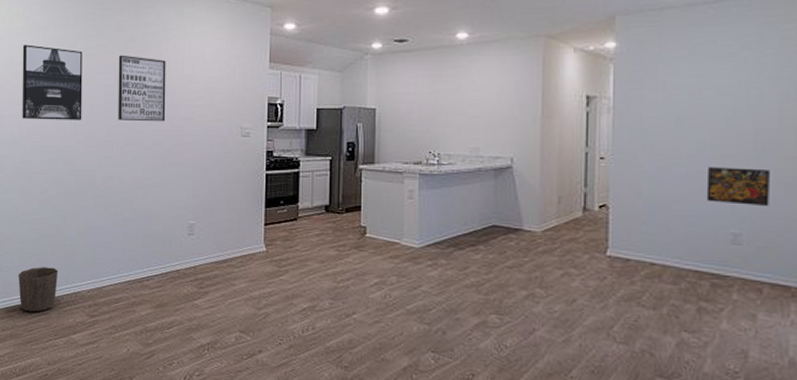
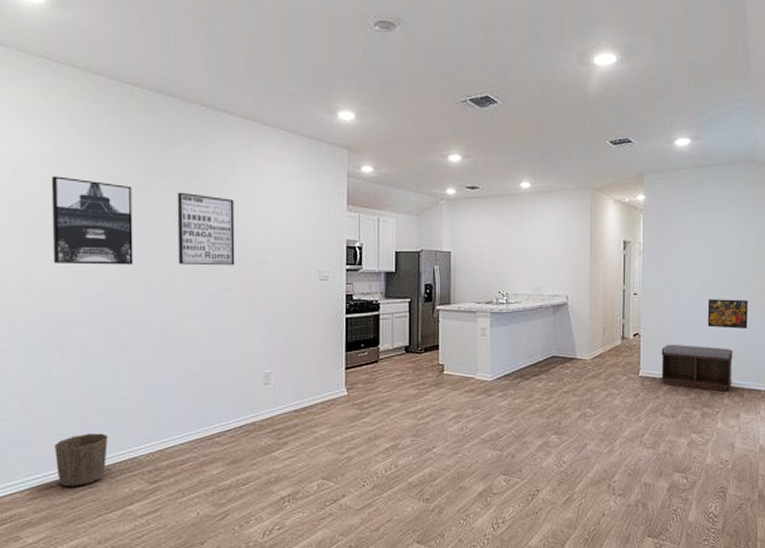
bench: none [637,219,745,284] -> present [661,344,733,392]

